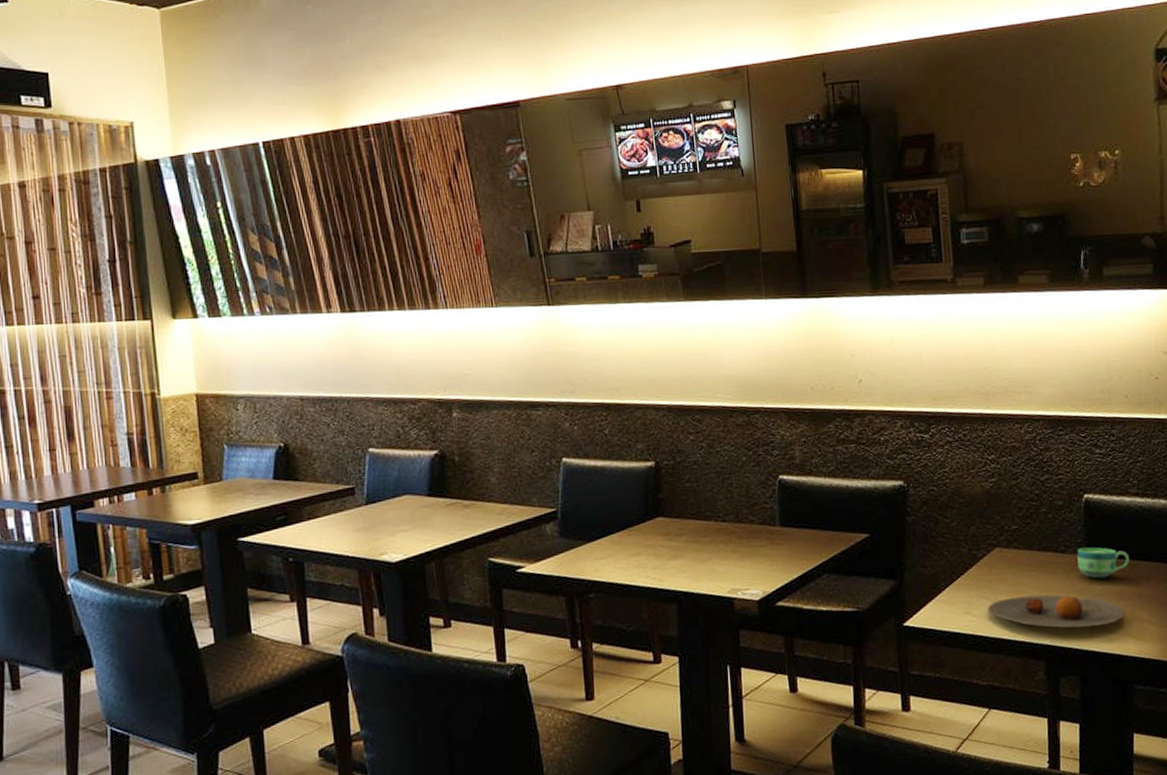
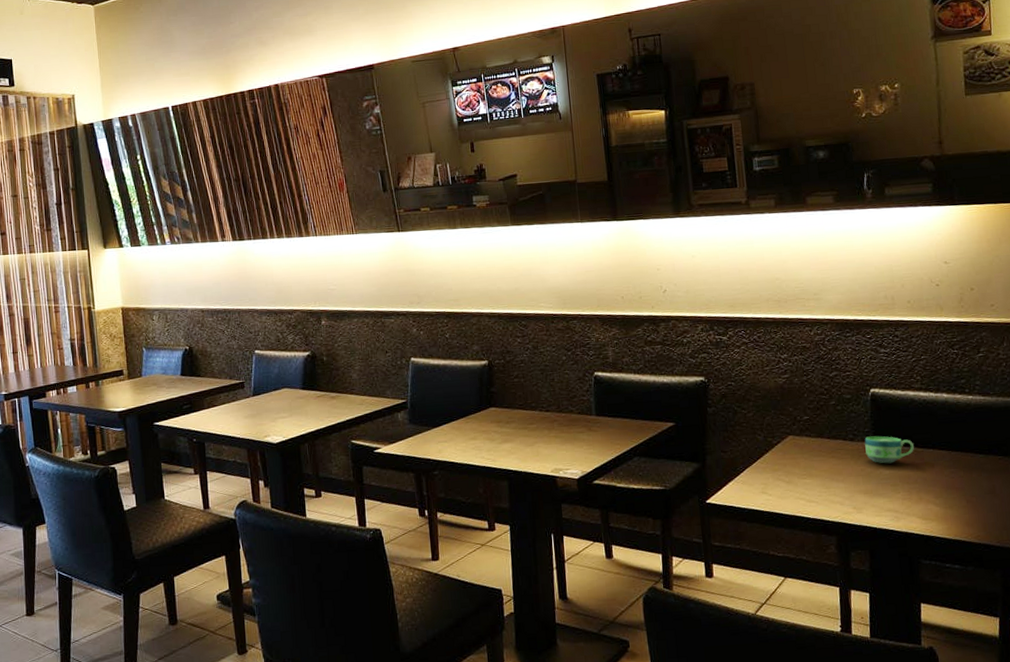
plate: present [987,594,1124,629] -> none [782,477,910,508]

